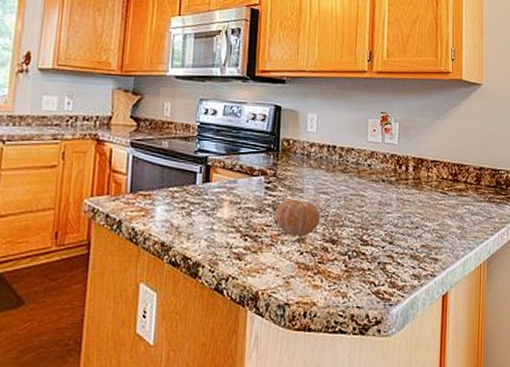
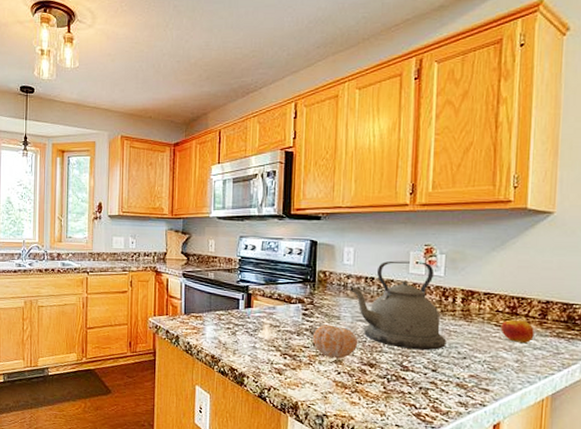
kettle: none [313,128,401,221] -> present [350,260,447,350]
apple: none [445,182,472,209] -> present [500,316,534,343]

